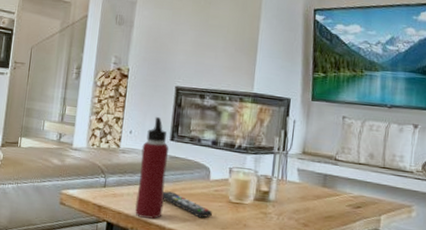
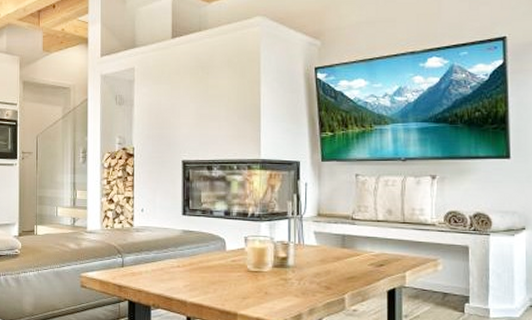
water bottle: present [135,116,169,219] -> none [154,192,182,294]
remote control: present [162,191,213,218] -> none [180,265,233,290]

